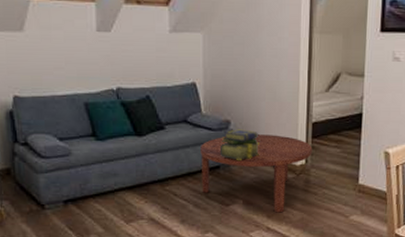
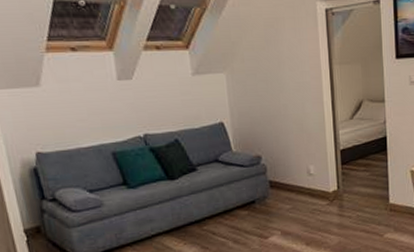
coffee table: present [200,134,313,213] -> none [234,165,343,240]
stack of books: present [221,129,259,160] -> none [254,163,292,193]

